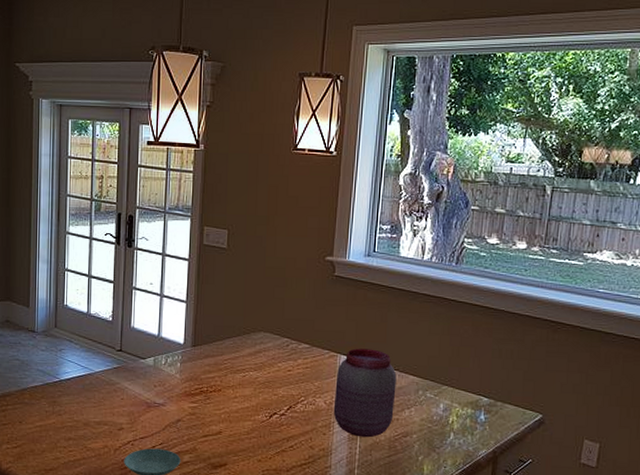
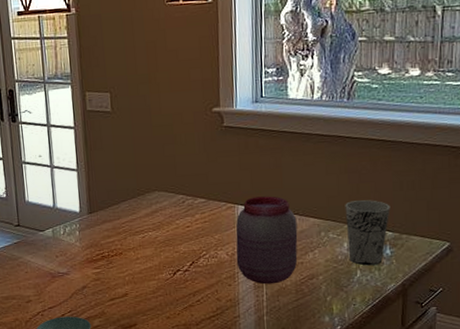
cup: none [443,363,488,430] -> present [345,200,391,266]

